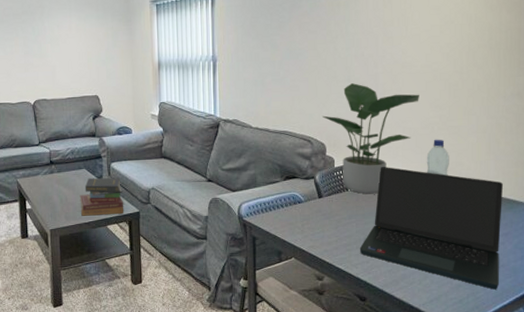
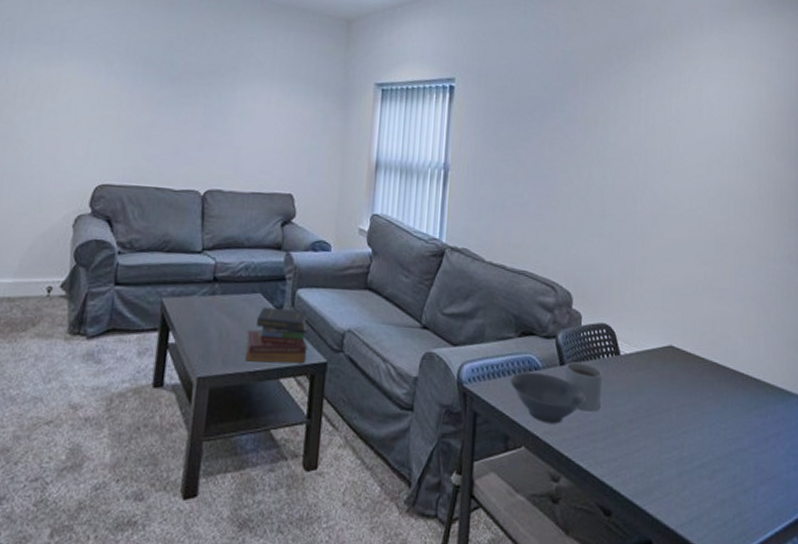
bowl: none [279,205,342,240] -> present [510,372,587,424]
mug: none [322,194,354,230] -> present [564,362,603,412]
potted plant: present [323,83,419,194] -> none [571,220,682,367]
laptop: present [359,166,503,290] -> none [606,330,773,510]
bottle: present [426,139,449,176] -> none [688,302,714,351]

